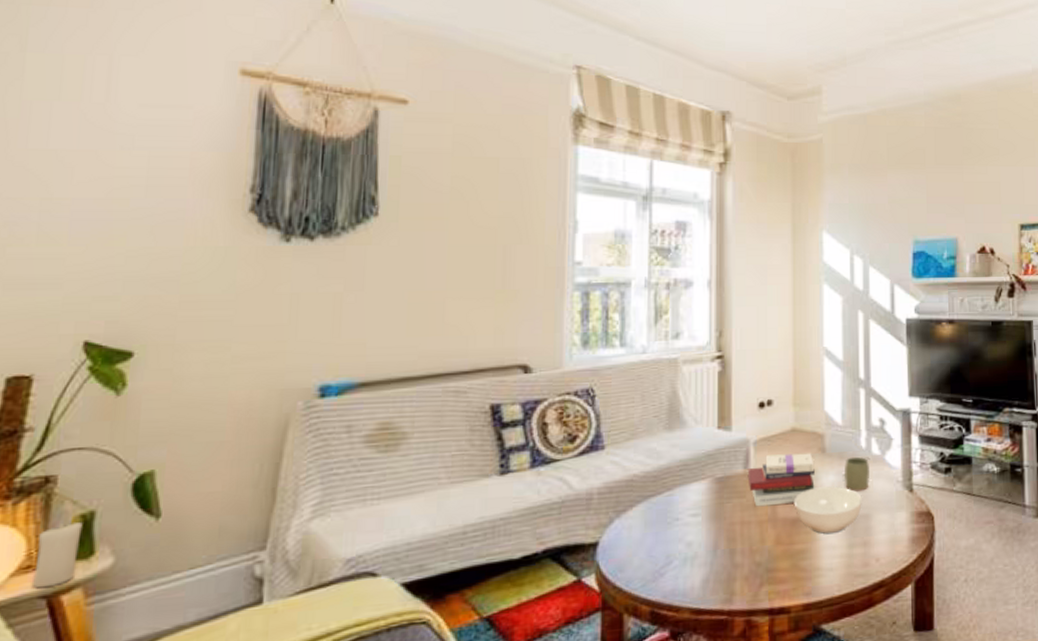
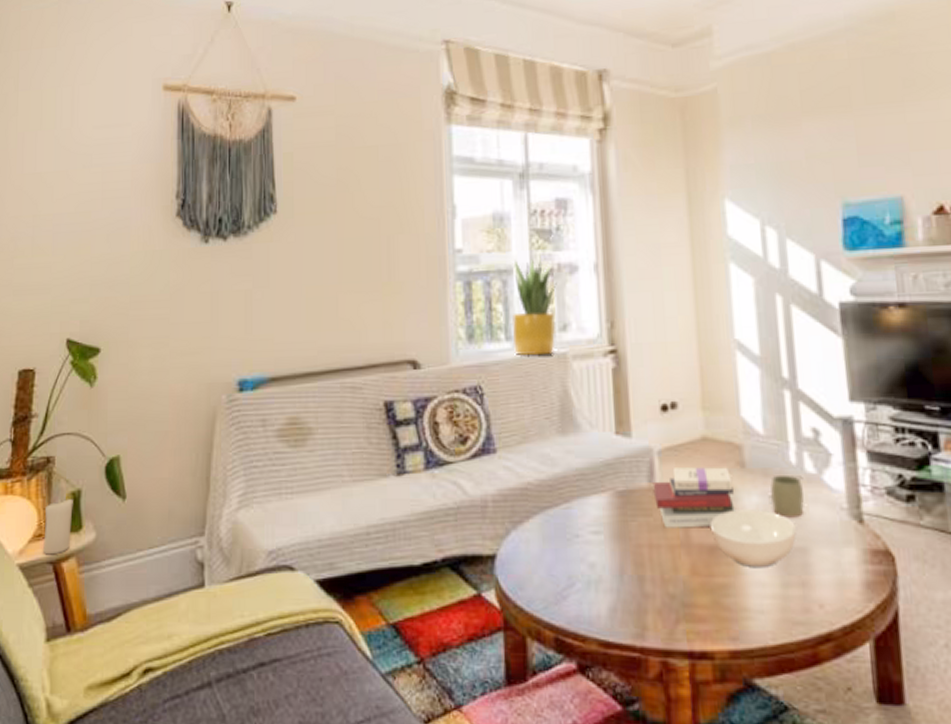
planter: none [627,271,672,361] -> present [510,255,557,356]

